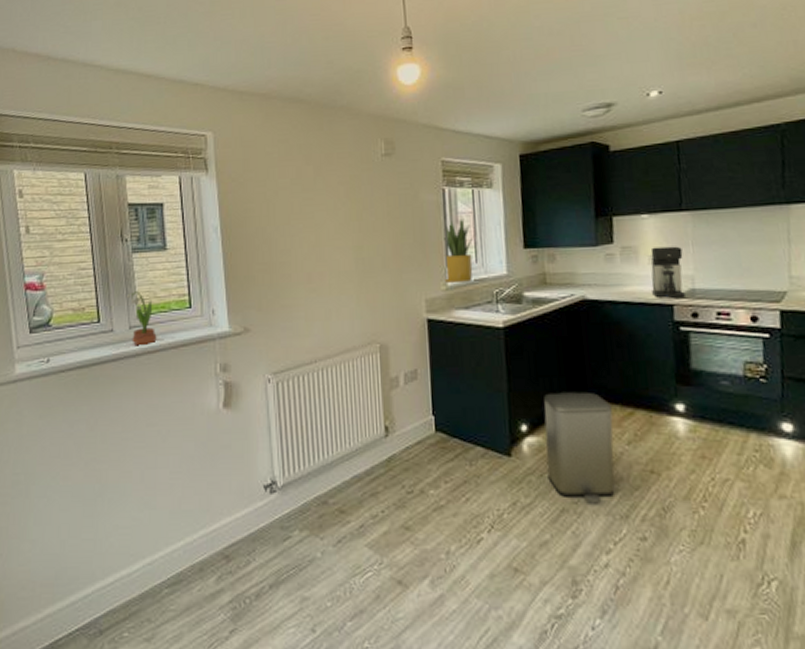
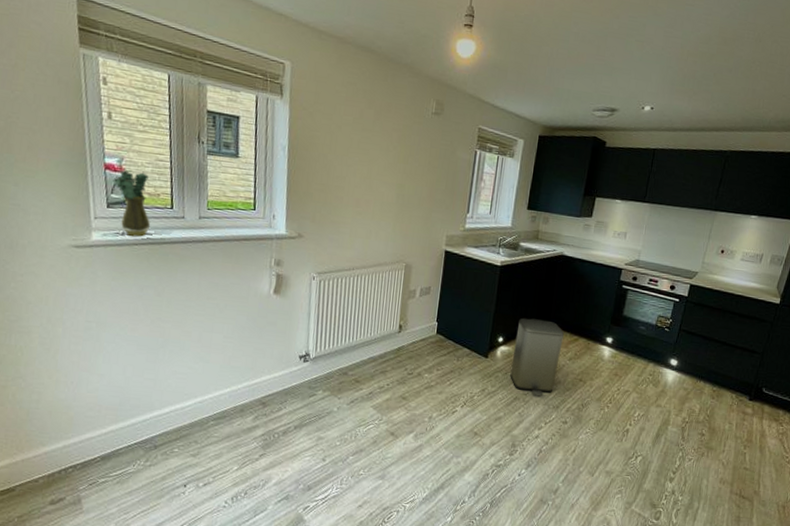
vase: none [34,284,78,363] -> present [112,167,151,238]
potted flower: present [127,290,157,346] -> none [199,187,223,235]
planter: present [443,214,474,284] -> none [463,174,492,229]
coffee maker: present [650,246,685,299] -> none [610,225,638,266]

